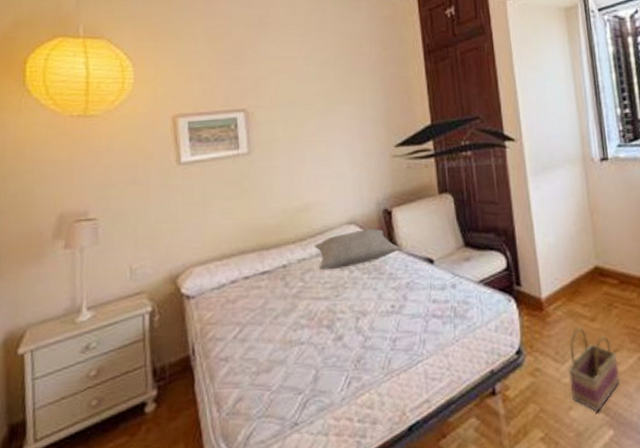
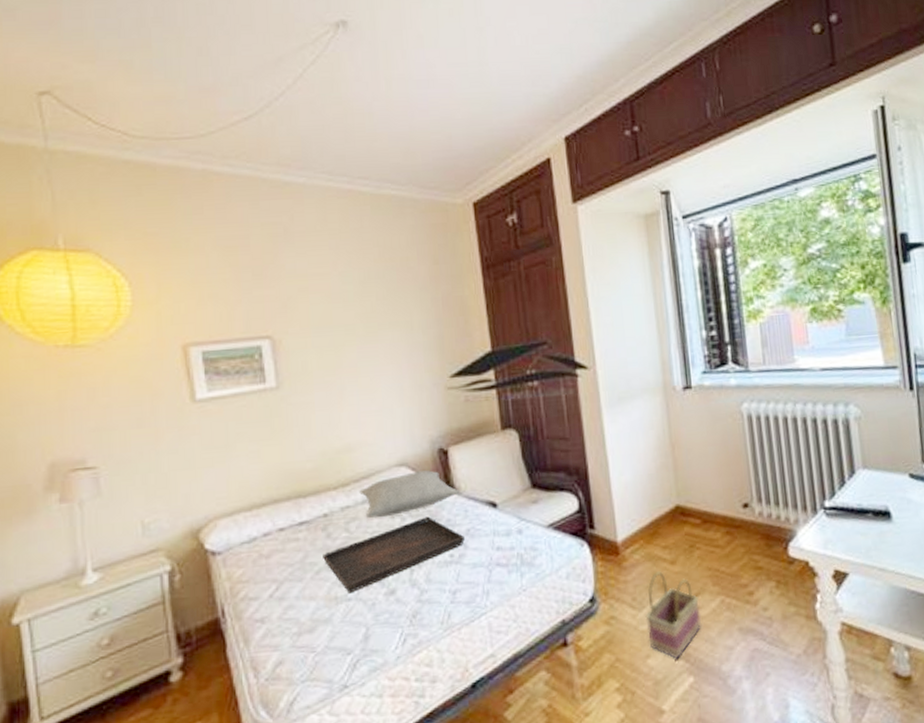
serving tray: none [281,270,405,338] -> present [323,516,465,594]

